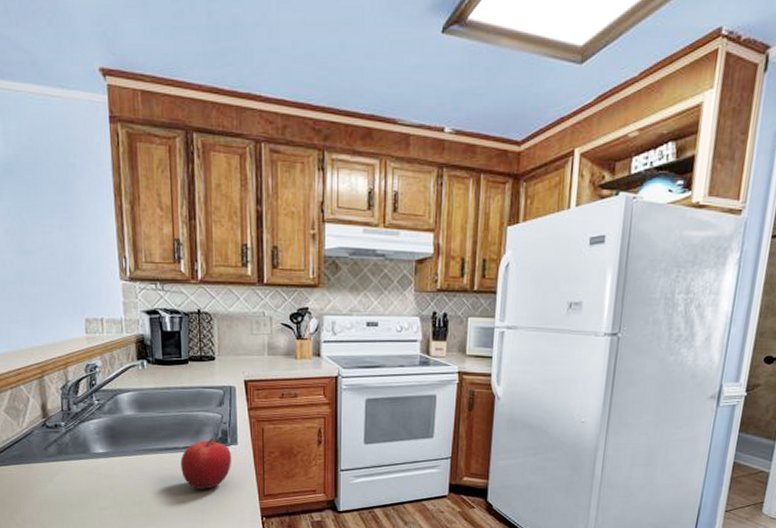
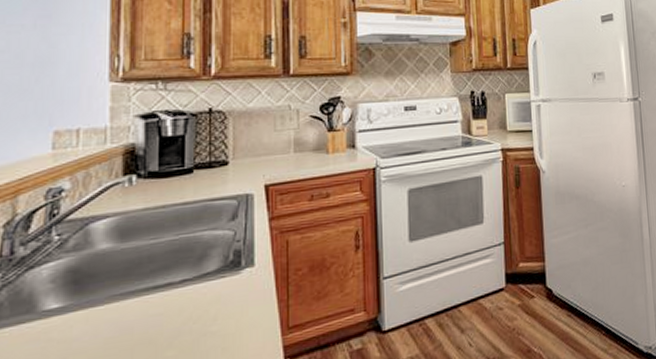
fruit: present [181,437,232,489] -> none [175,261,247,337]

